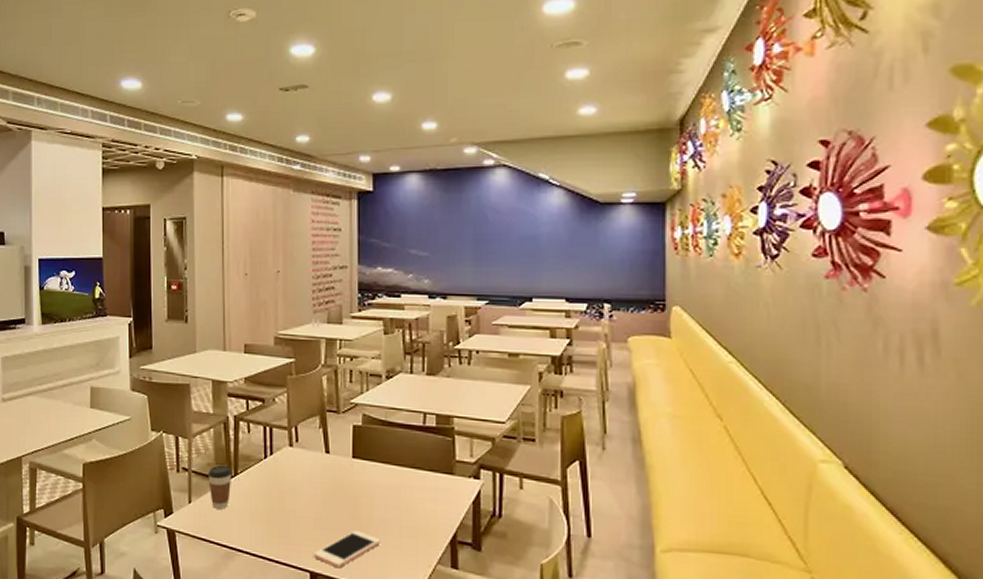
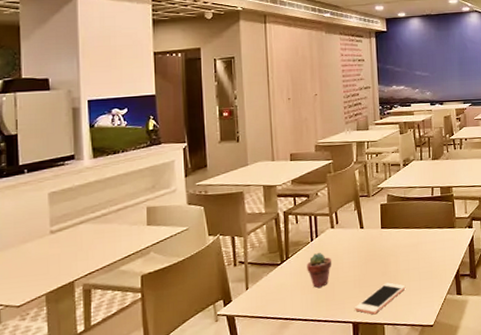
coffee cup: present [208,465,233,509] -> none [263,252,284,290]
potted succulent: none [258,474,289,520] -> present [307,253,332,289]

